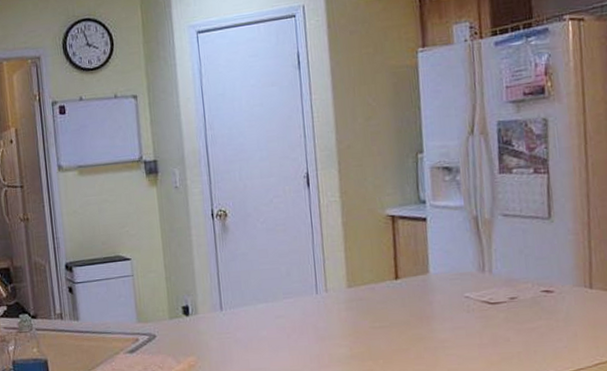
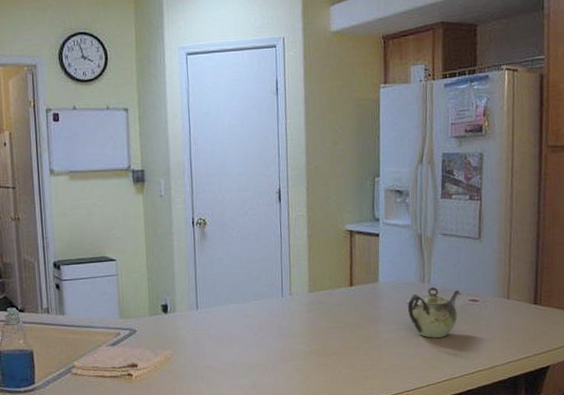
teapot: none [466,277,532,337] -> present [408,287,462,338]

